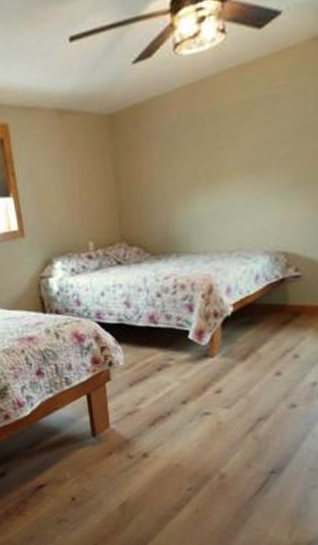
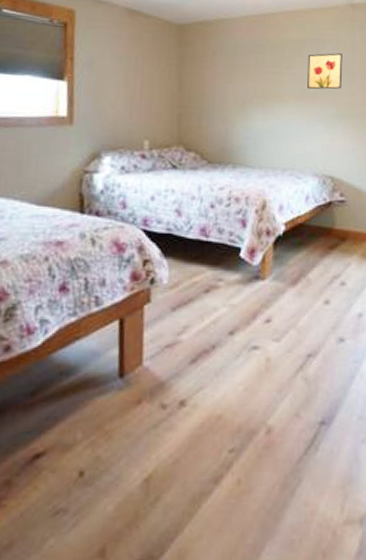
wall art: none [257,106,301,160] -> present [307,53,343,90]

